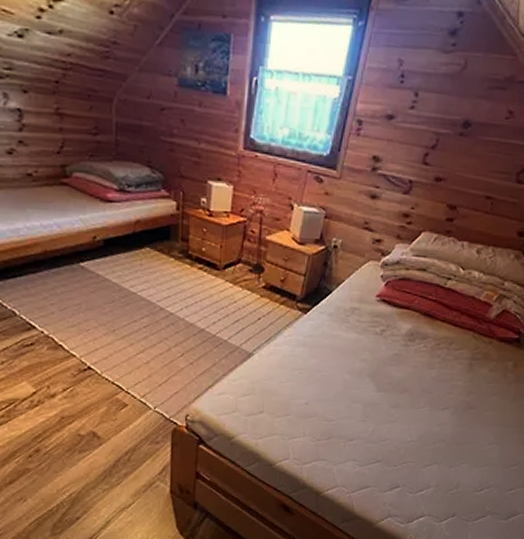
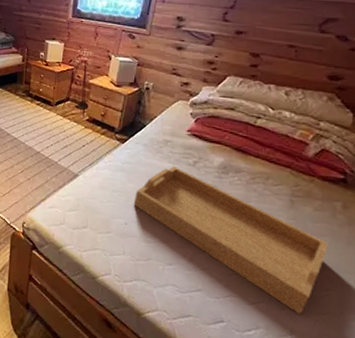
serving tray: none [315,335,498,469] -> present [133,165,329,314]

